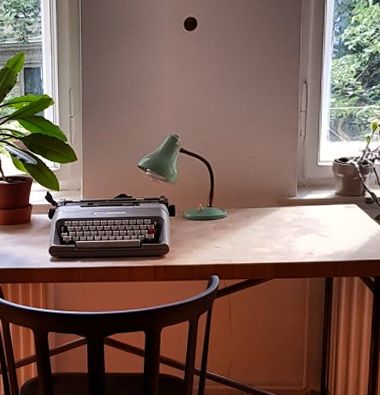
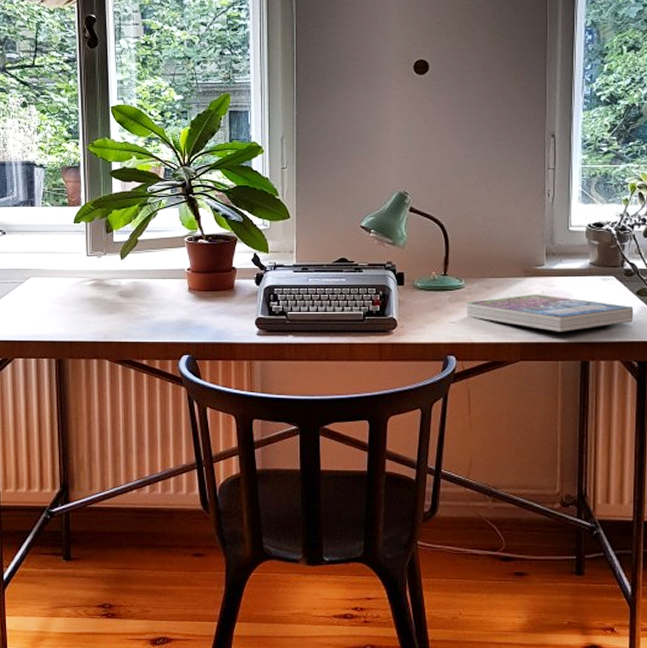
book: none [228,221,373,253] -> present [467,294,634,332]

